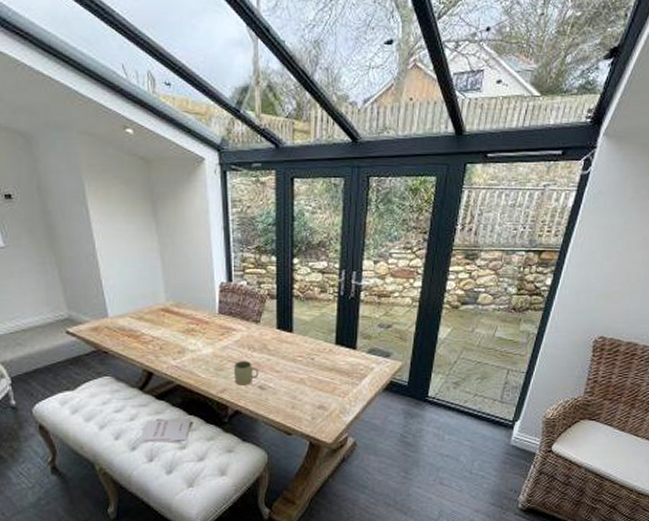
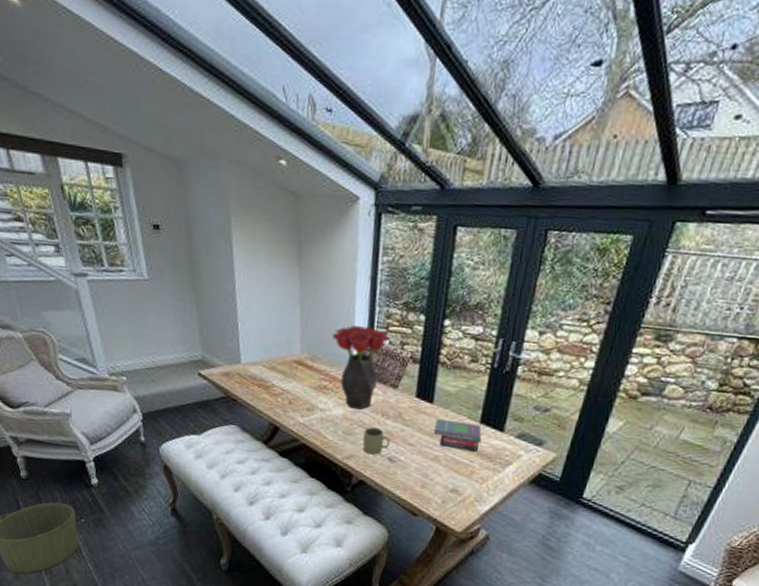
books: present [140,418,194,444] -> none [258,476,315,506]
bouquet: none [193,271,246,346] -> present [331,325,389,410]
books: none [297,345,339,370] -> present [434,418,482,452]

